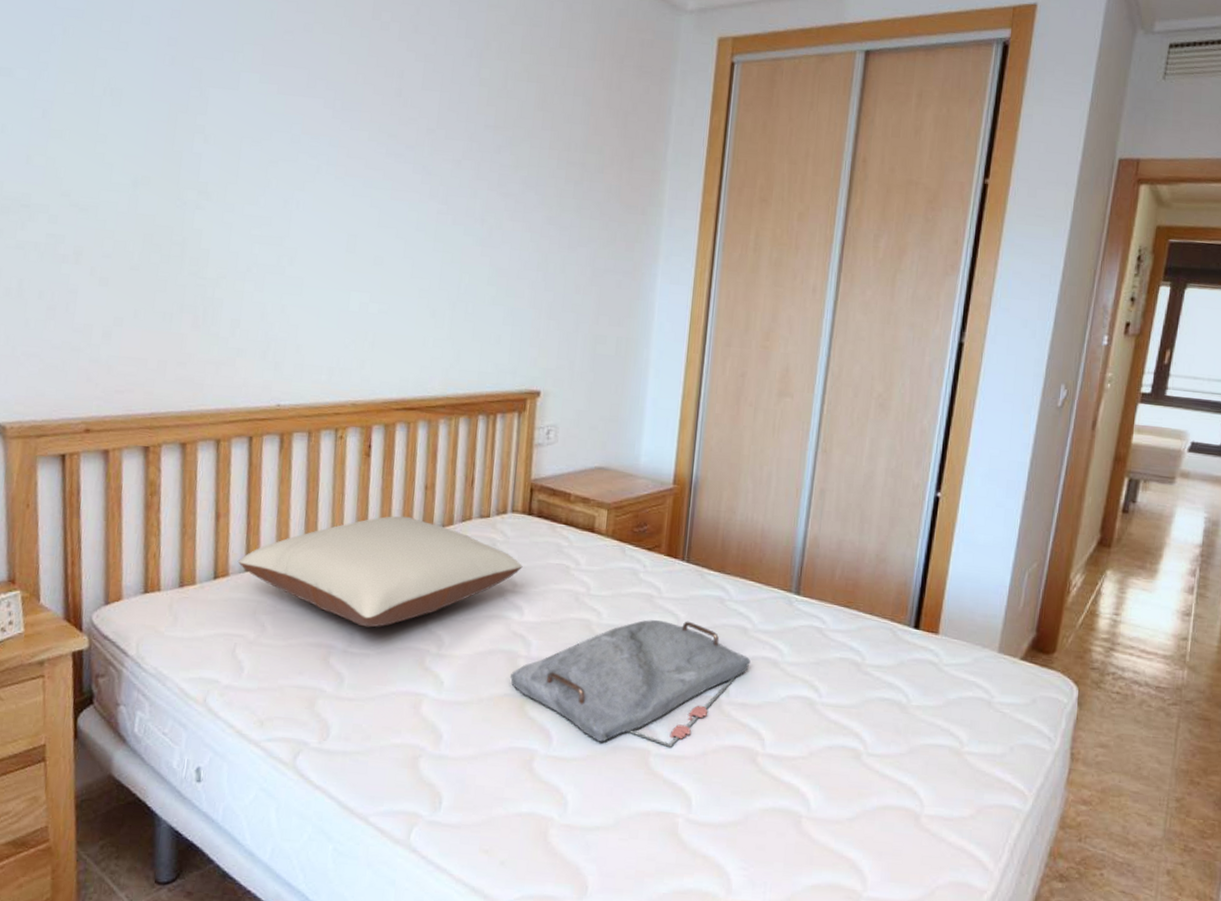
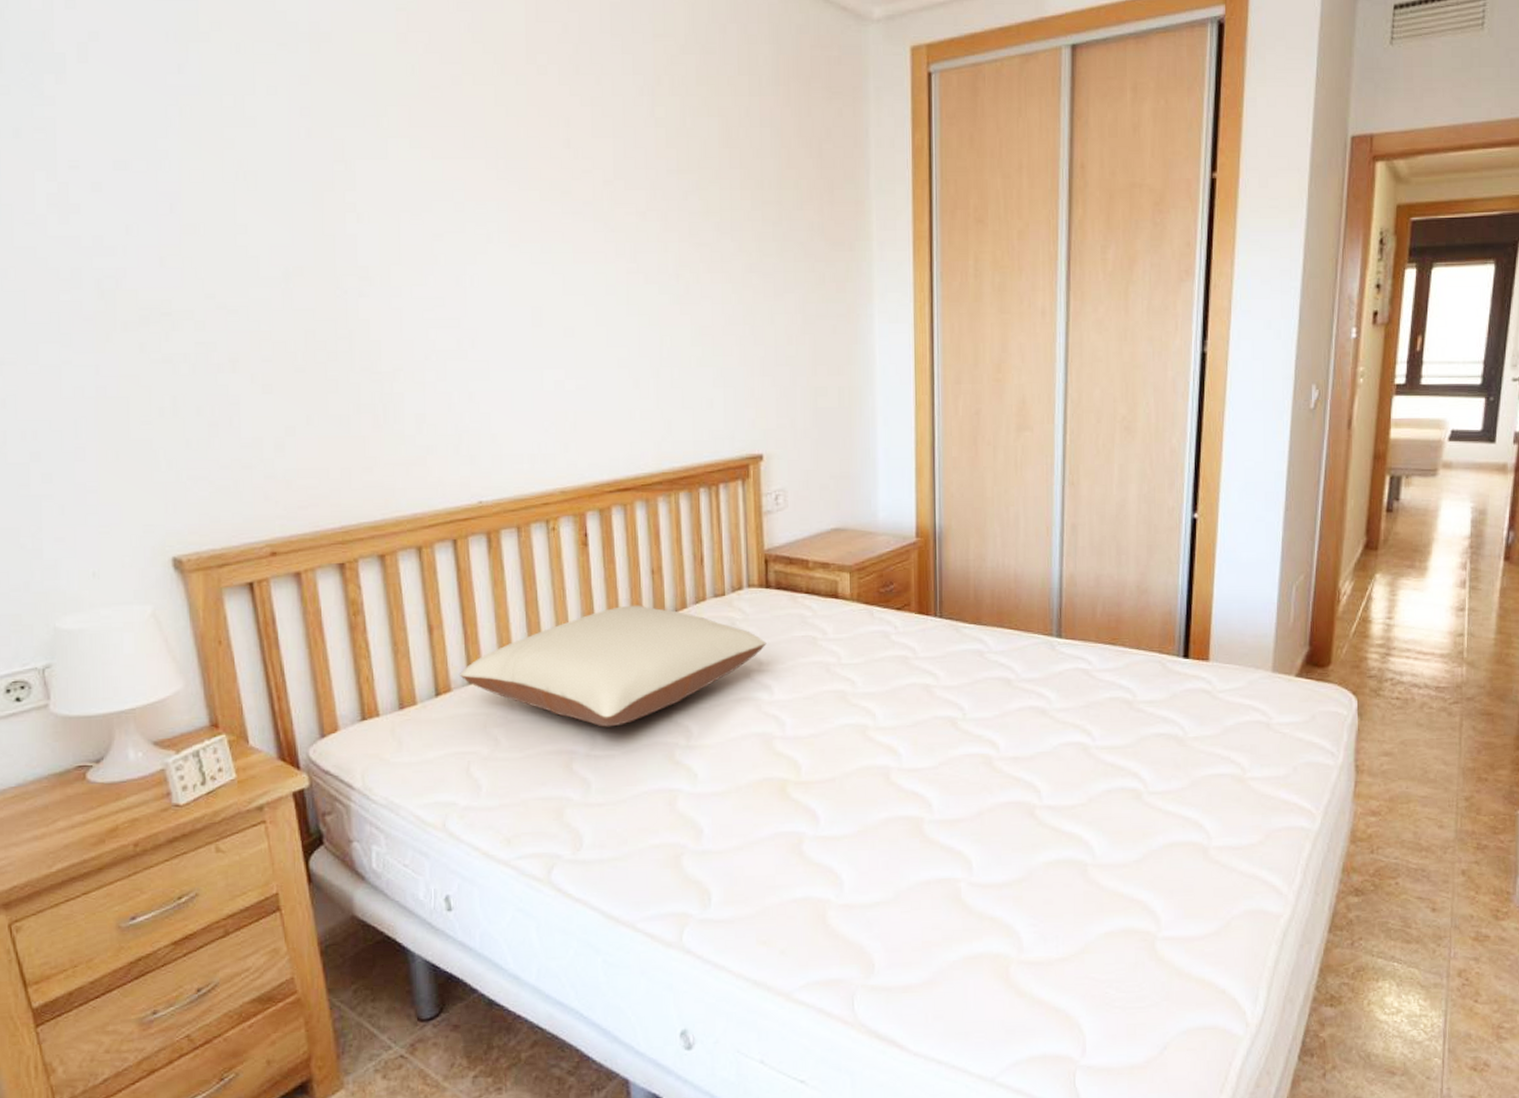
serving tray: present [509,620,751,747] -> none [766,679,1018,816]

